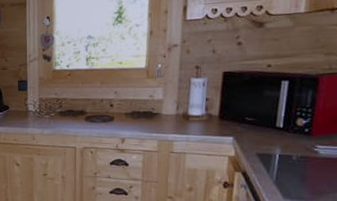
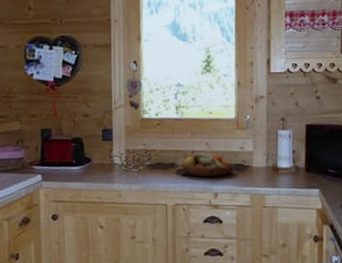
fruit bowl: none [91,100,143,124] -> present [182,151,234,178]

